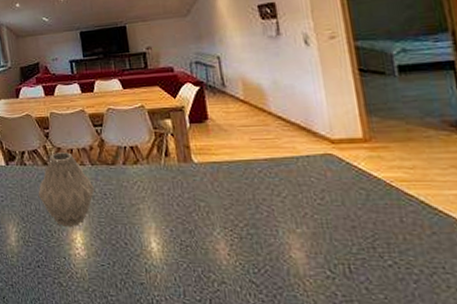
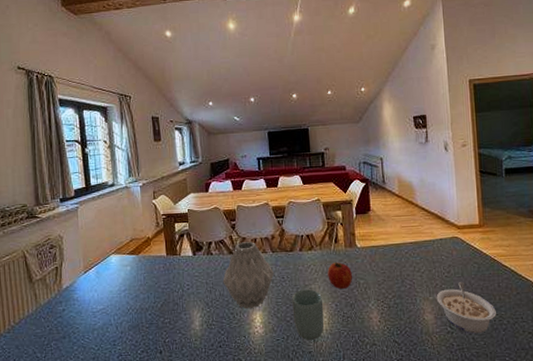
cup: none [116,209,158,271] -> present [292,289,325,341]
fruit: none [158,180,190,211] -> present [327,262,352,289]
legume: none [306,213,401,283] -> present [436,282,496,334]

